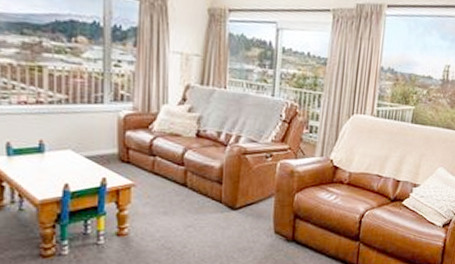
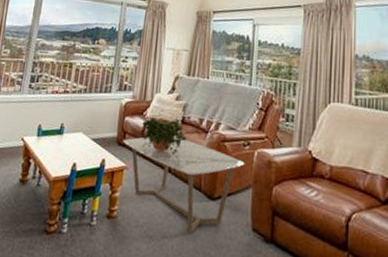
coffee table: none [127,151,267,241] -> present [123,137,245,233]
potted plant: none [149,131,204,170] -> present [141,118,188,155]

